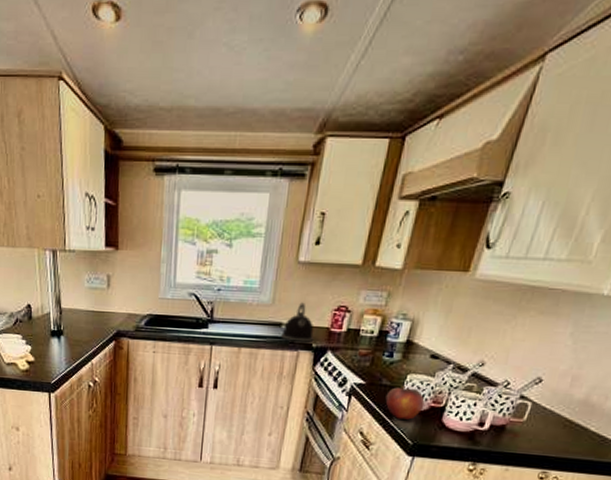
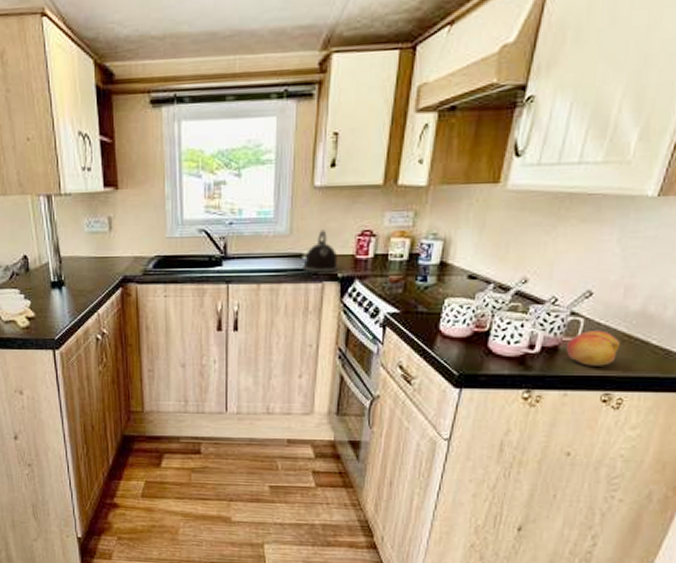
fruit: present [385,386,425,420] -> none [423,312,467,348]
fruit: none [512,413,562,447] -> present [565,330,621,366]

